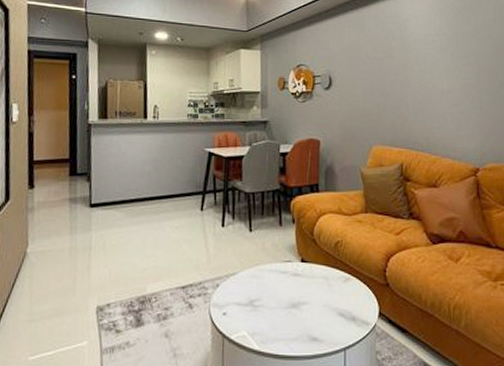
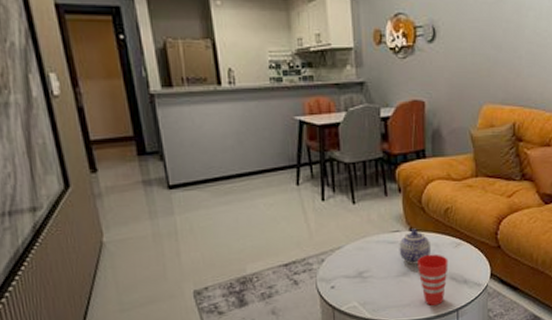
teapot: none [290,260,321,297] -> present [399,228,432,265]
cup: none [307,287,337,342] -> present [418,254,448,306]

